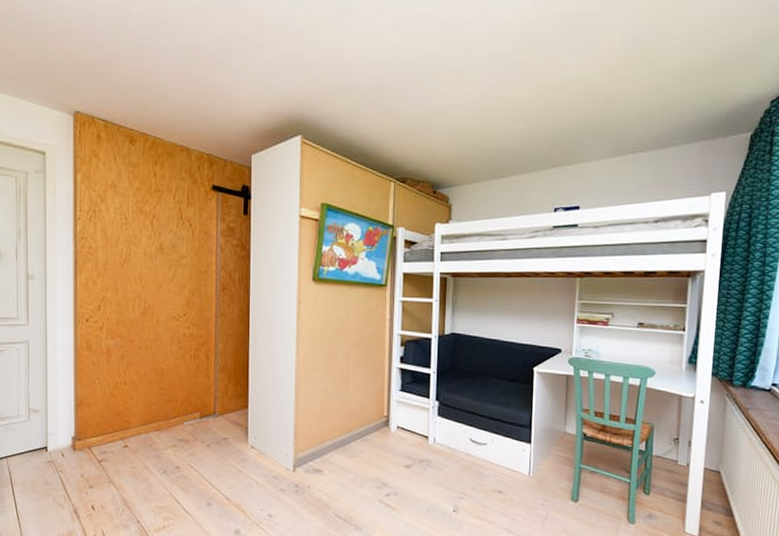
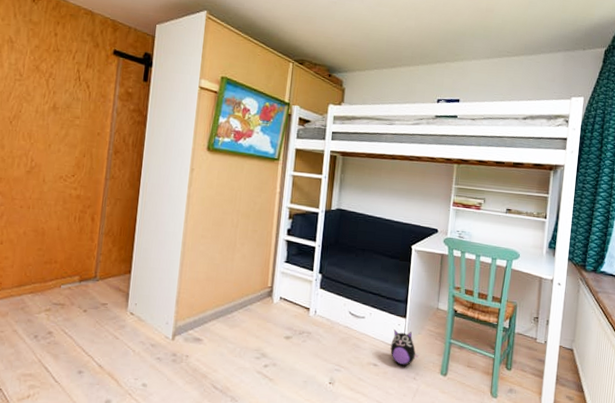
plush toy: none [515,455,547,493] -> present [390,329,420,366]

